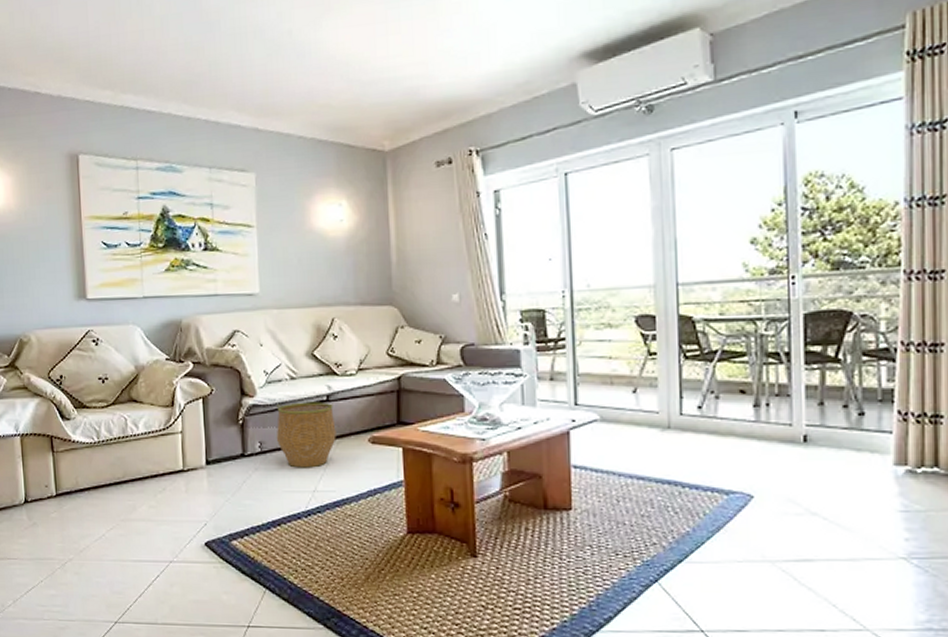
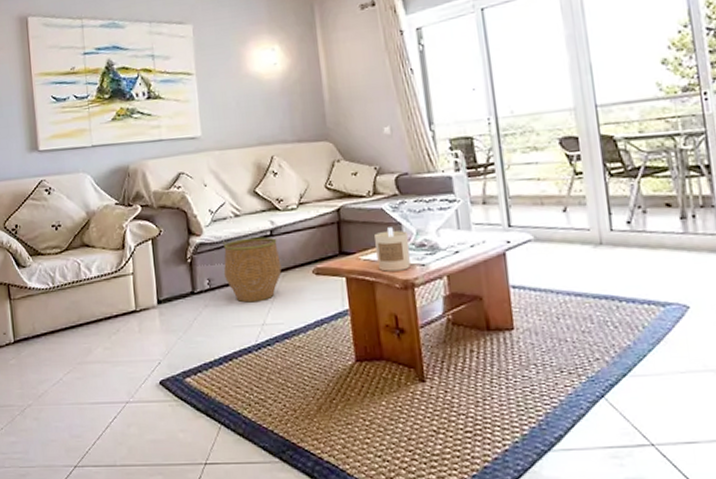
candle: none [434,399,471,444] -> present [373,227,411,272]

